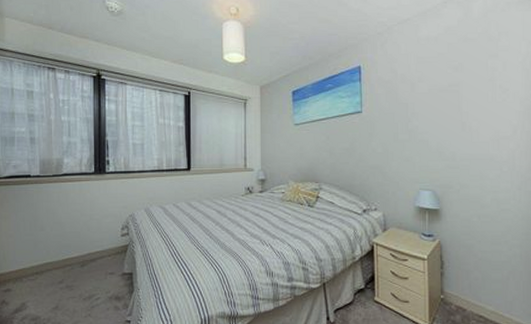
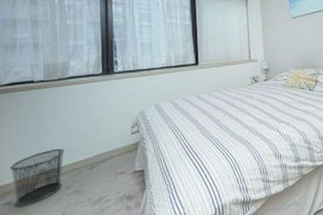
waste bin: none [9,243,58,294] -> present [9,148,65,207]

